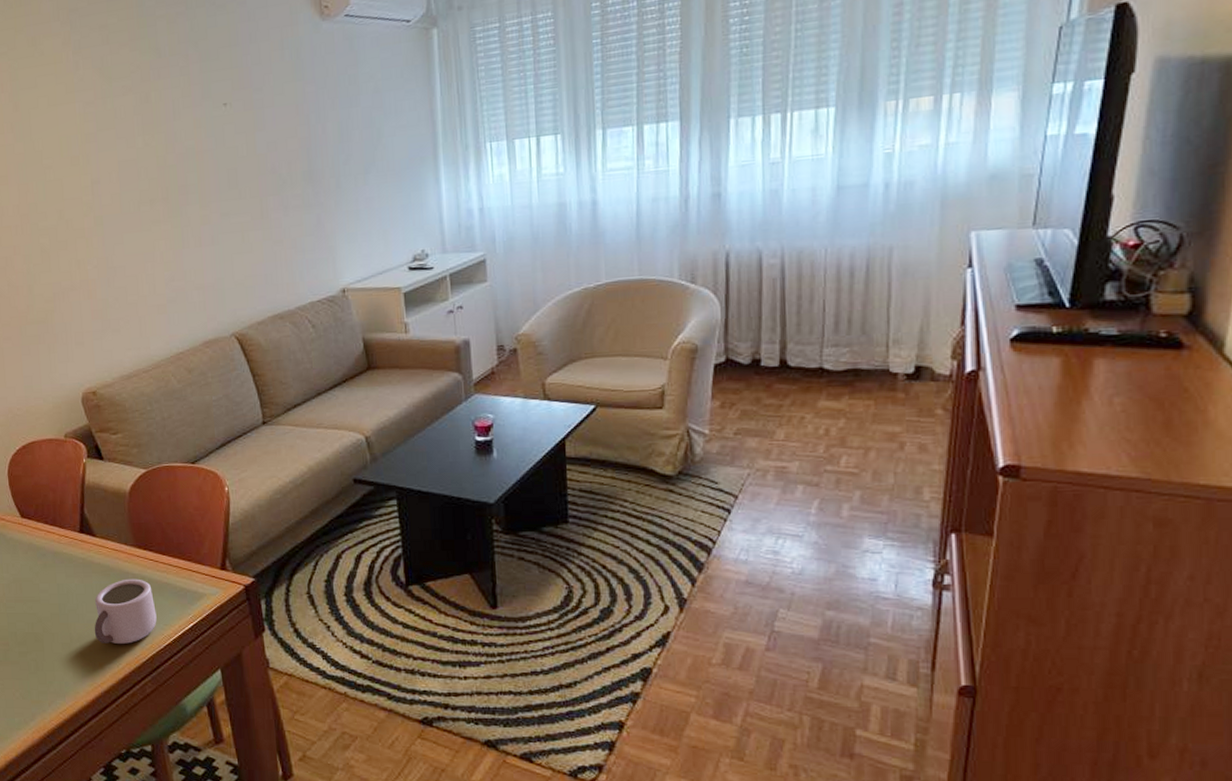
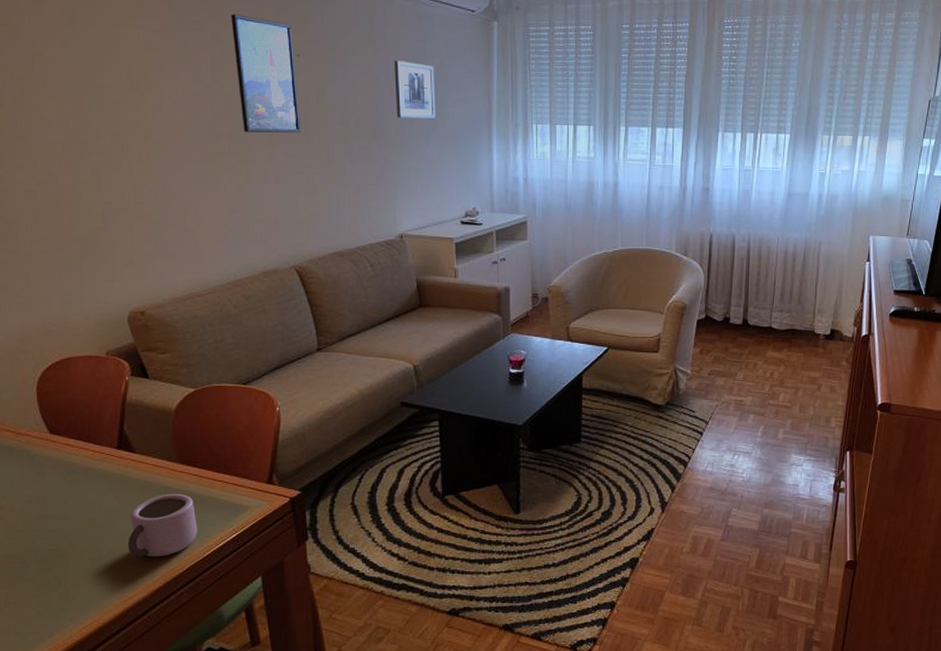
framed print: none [158,71,232,195] -> present [231,14,300,133]
wall art: none [324,92,373,157] -> present [394,61,436,120]

